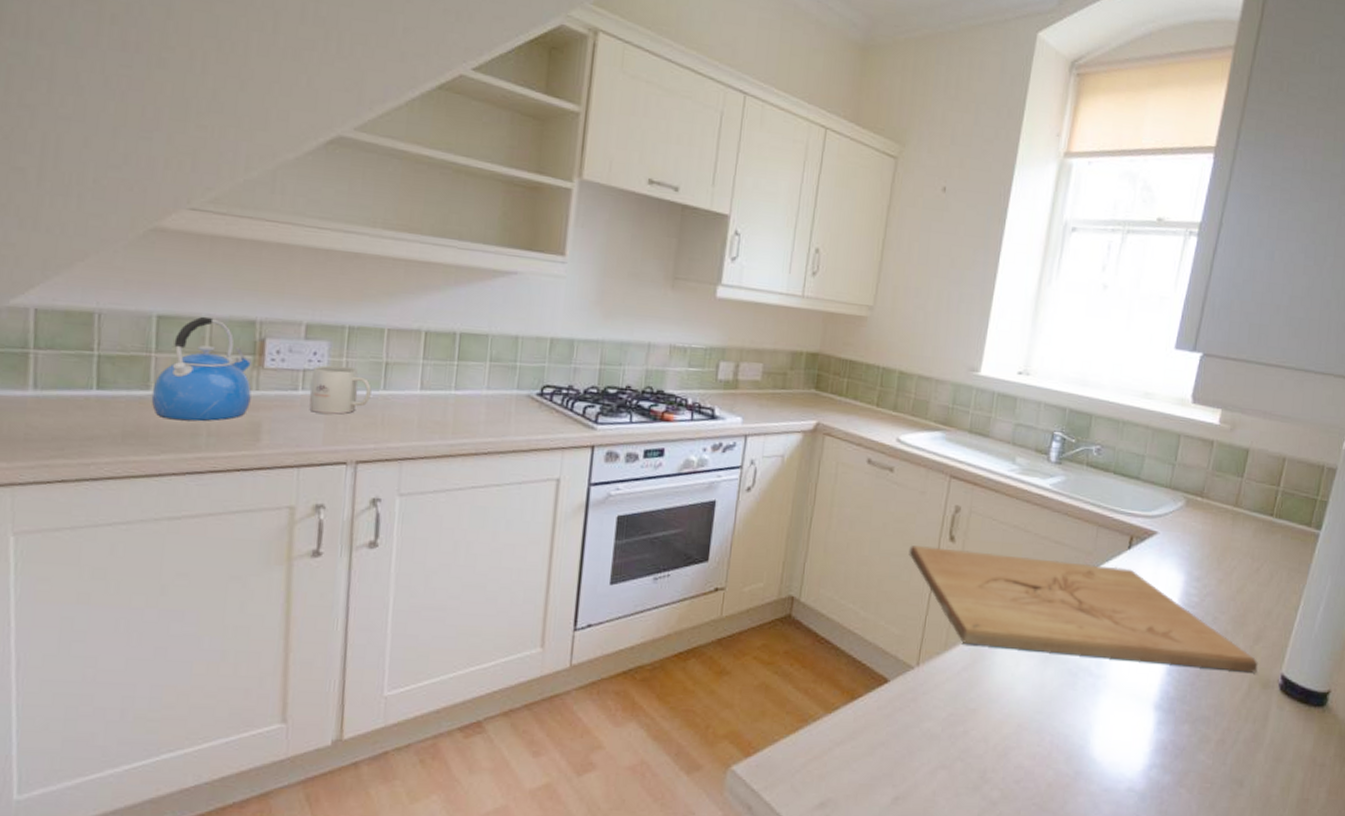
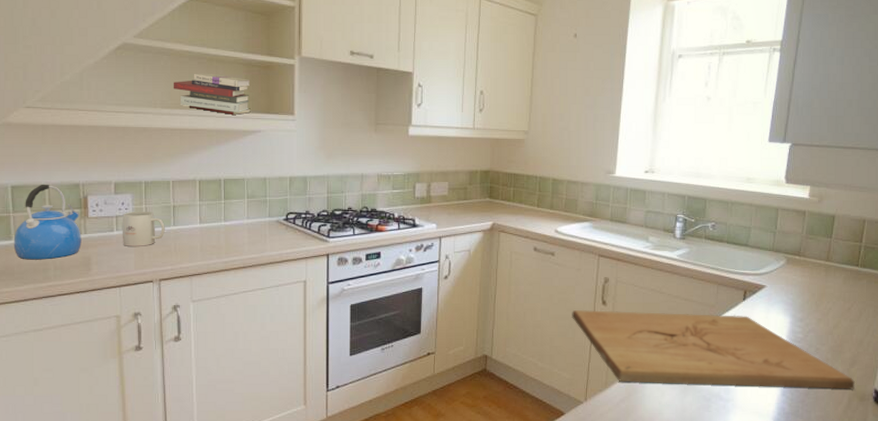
books: none [401,186,510,248] -> present [173,73,251,115]

